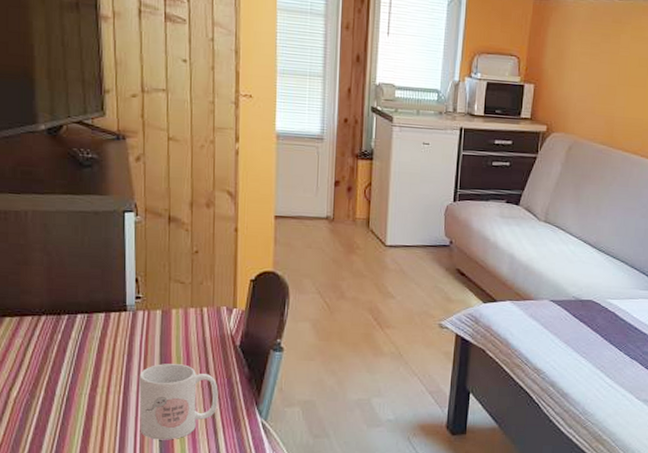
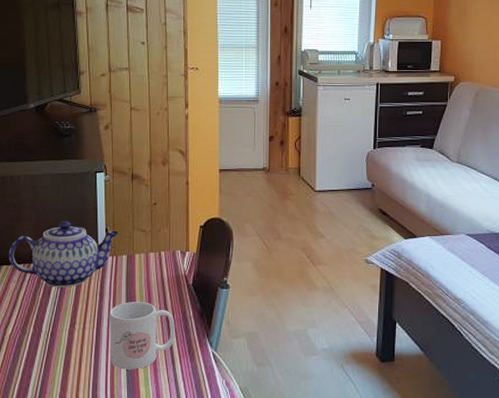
teapot: none [13,267,152,345] -> present [8,221,119,288]

